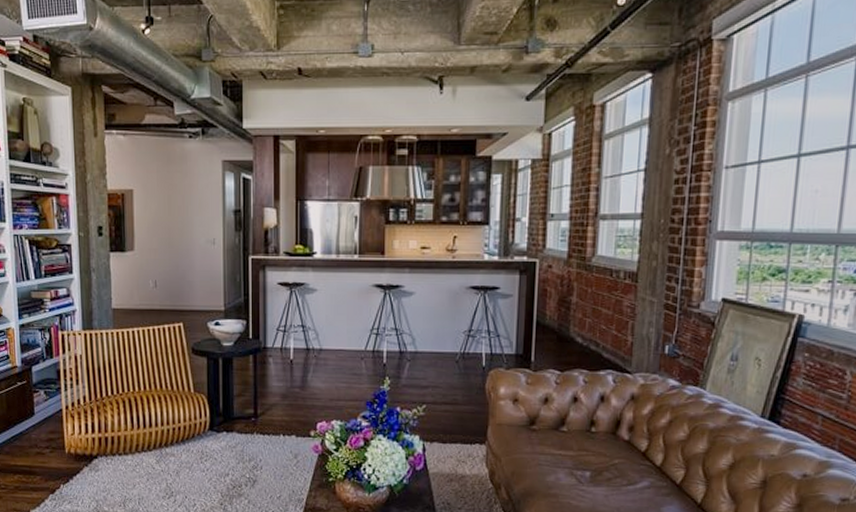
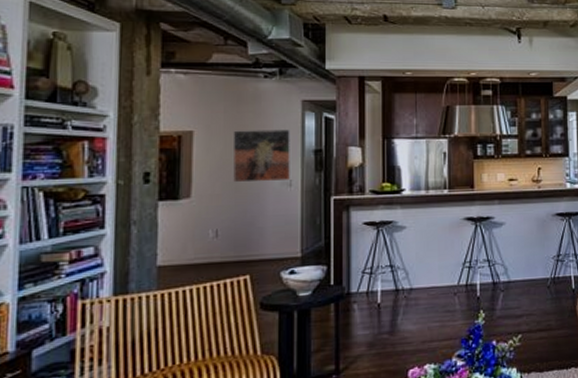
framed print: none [165,189,215,239] -> present [232,129,292,183]

